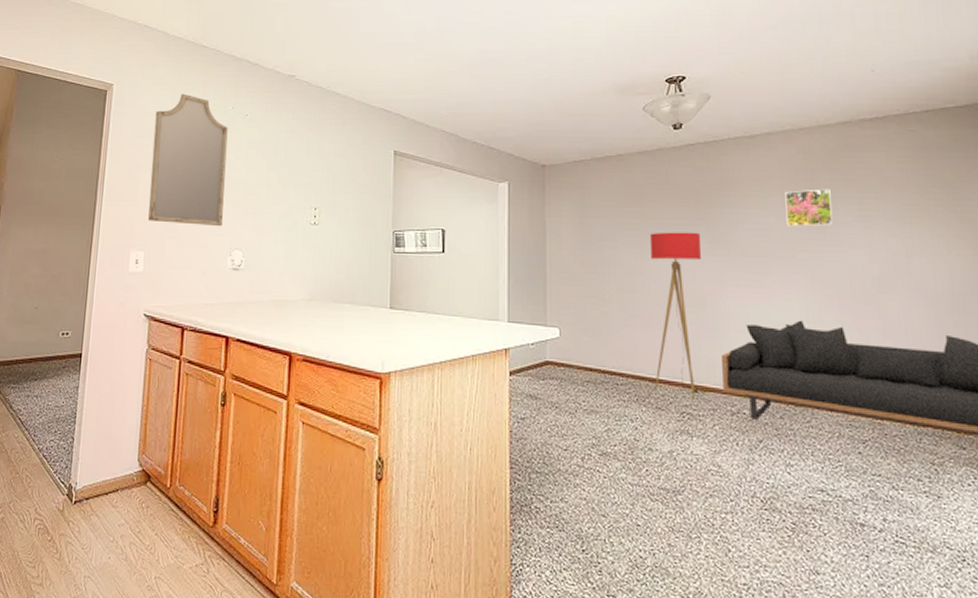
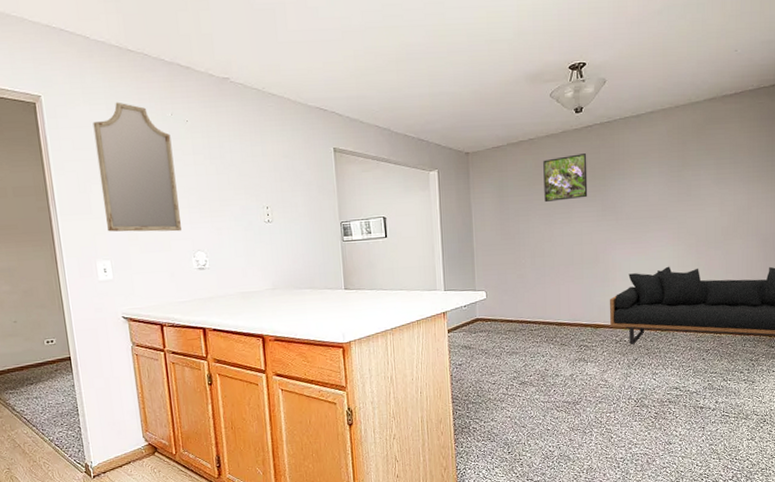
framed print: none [634,175,690,228] -> present [543,153,588,203]
floor lamp: present [649,232,702,399] -> none [555,202,597,335]
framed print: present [785,189,833,227] -> none [662,158,696,192]

